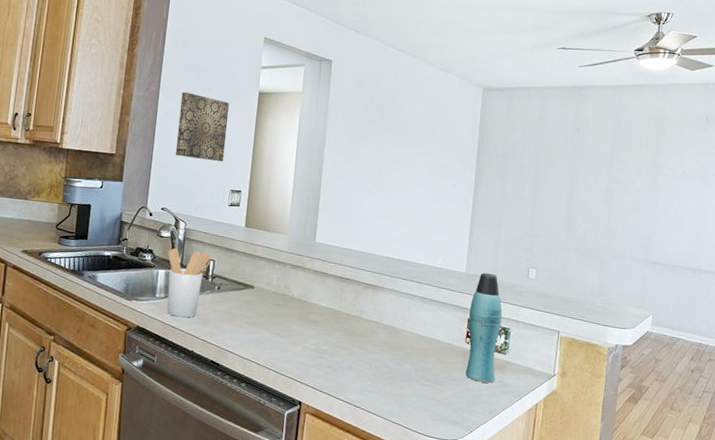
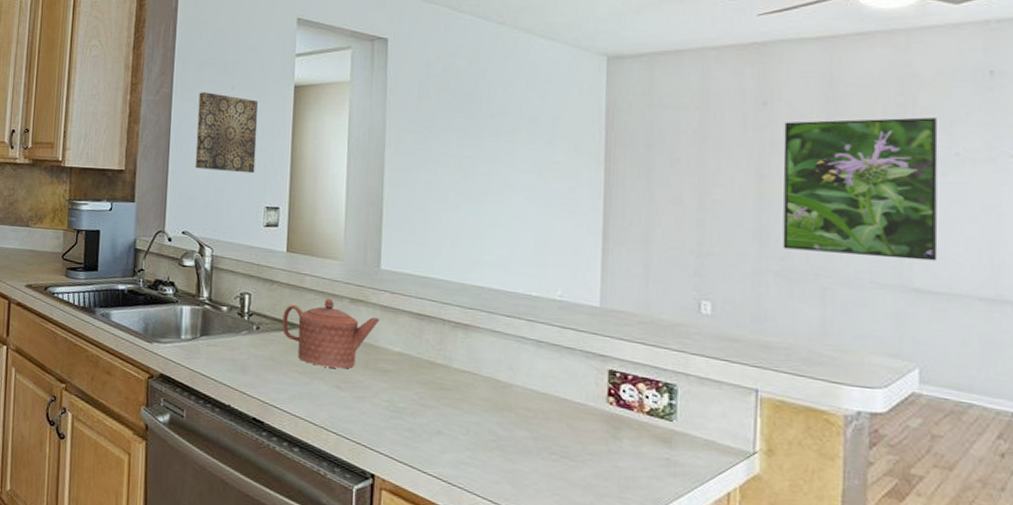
utensil holder: present [167,248,212,318] -> none [193,279,247,364]
teapot: none [238,264,313,320] -> present [282,298,380,369]
bottle: present [465,272,502,383] -> none [610,306,662,461]
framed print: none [581,144,675,243] -> present [782,117,938,261]

